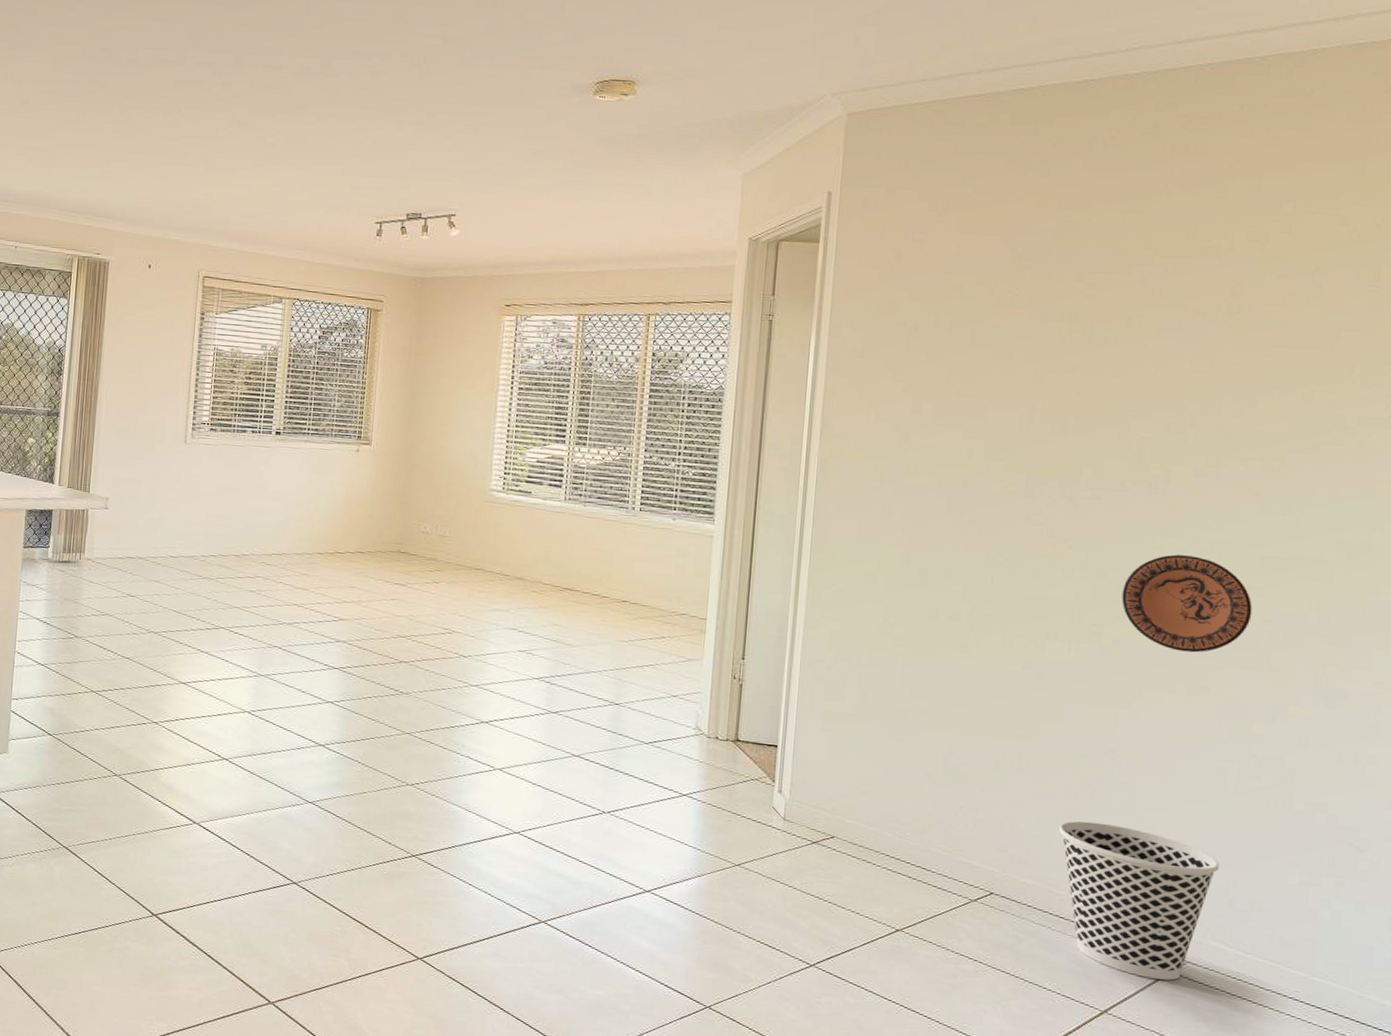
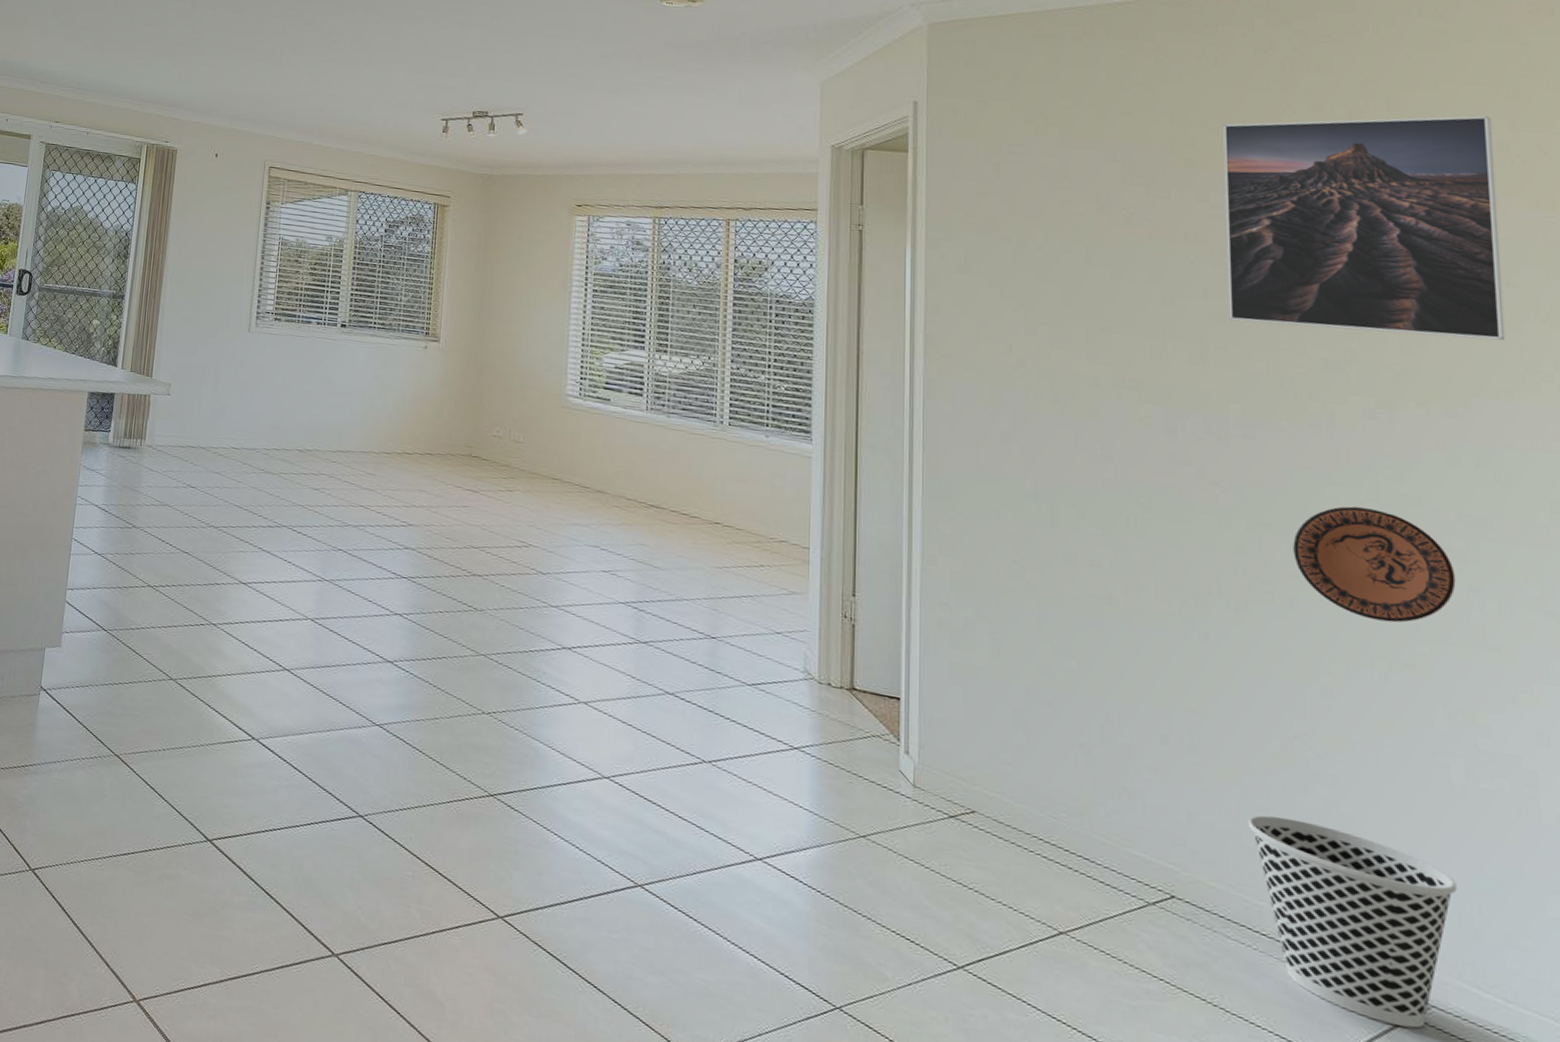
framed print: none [1091,192,1338,401] -> present [1223,115,1506,341]

